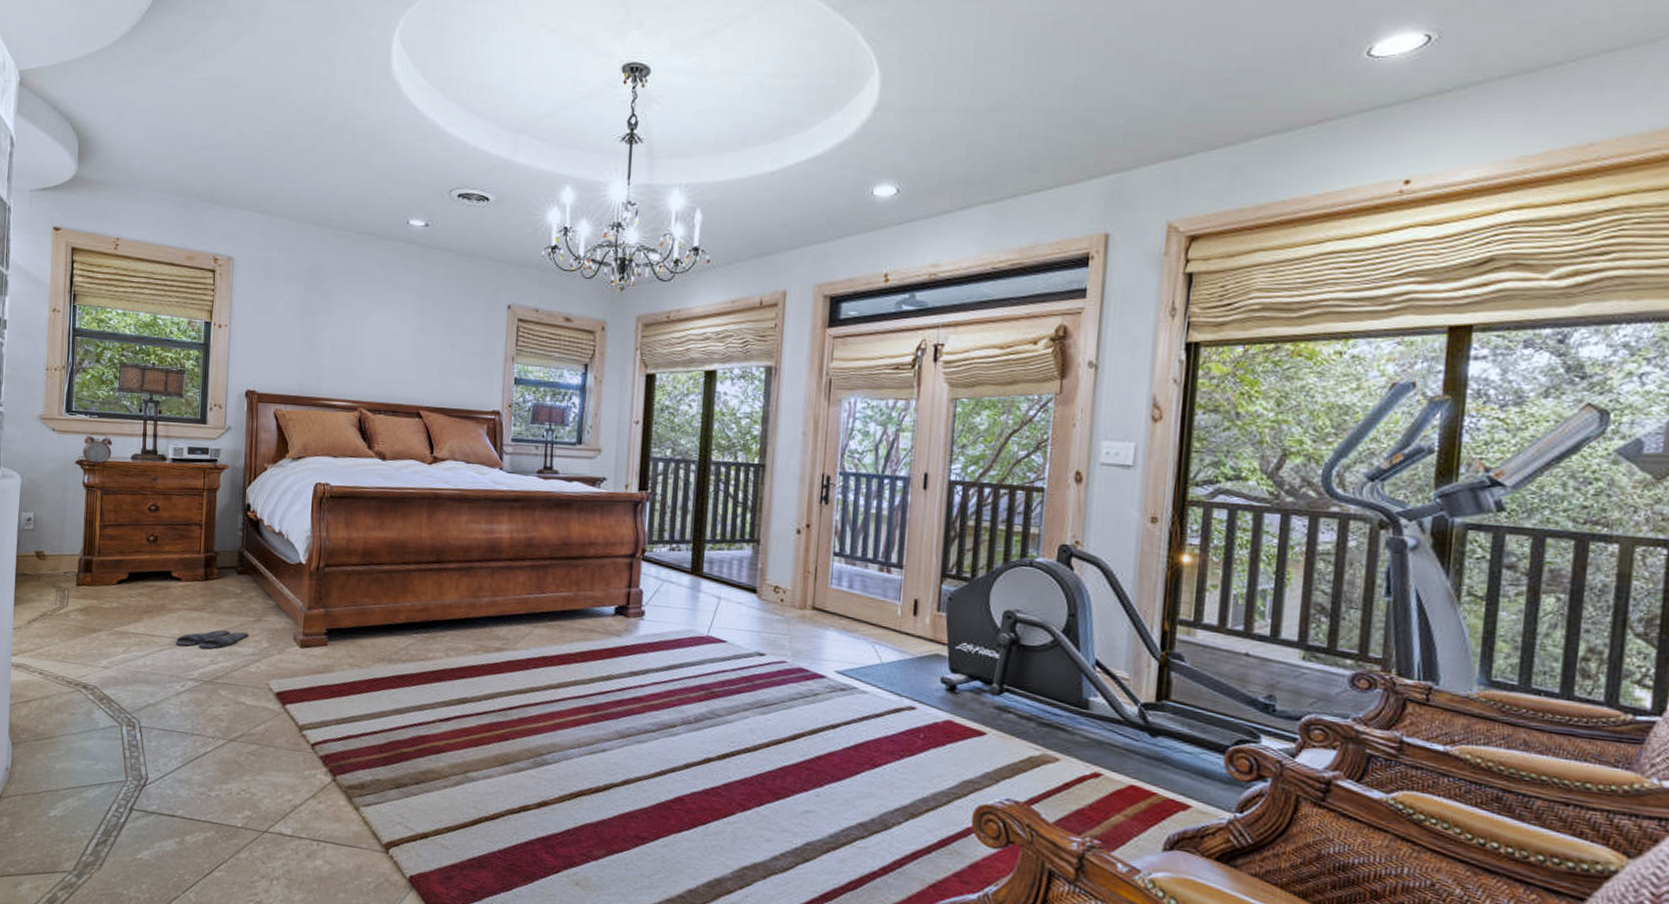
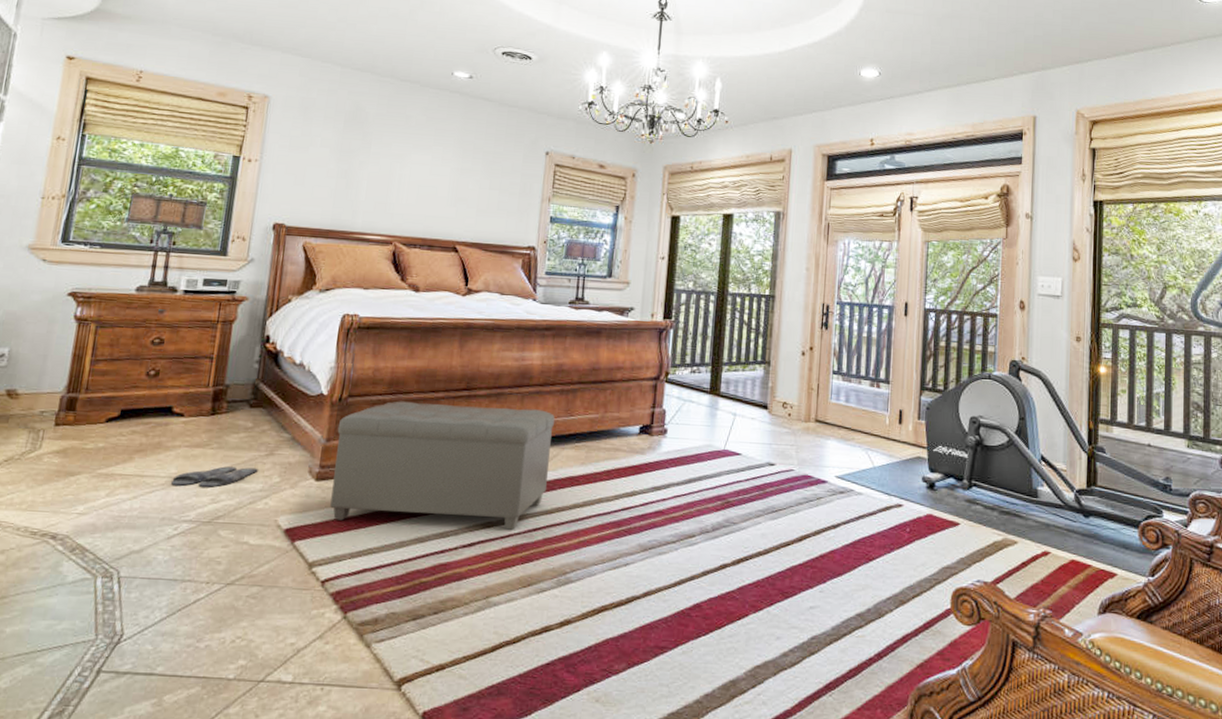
alarm clock: present [83,432,112,467] -> none [77,263,115,299]
ottoman: none [315,572,526,707] -> present [330,401,555,530]

